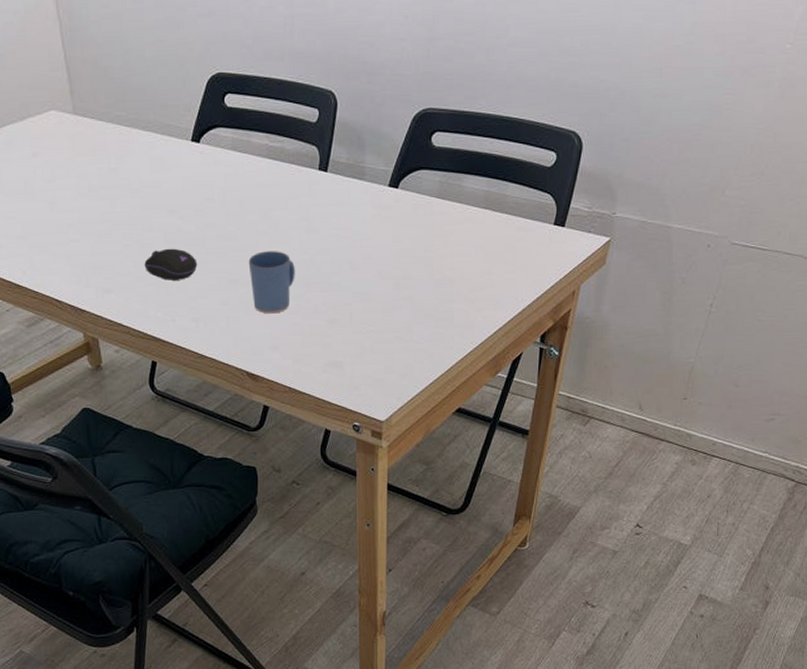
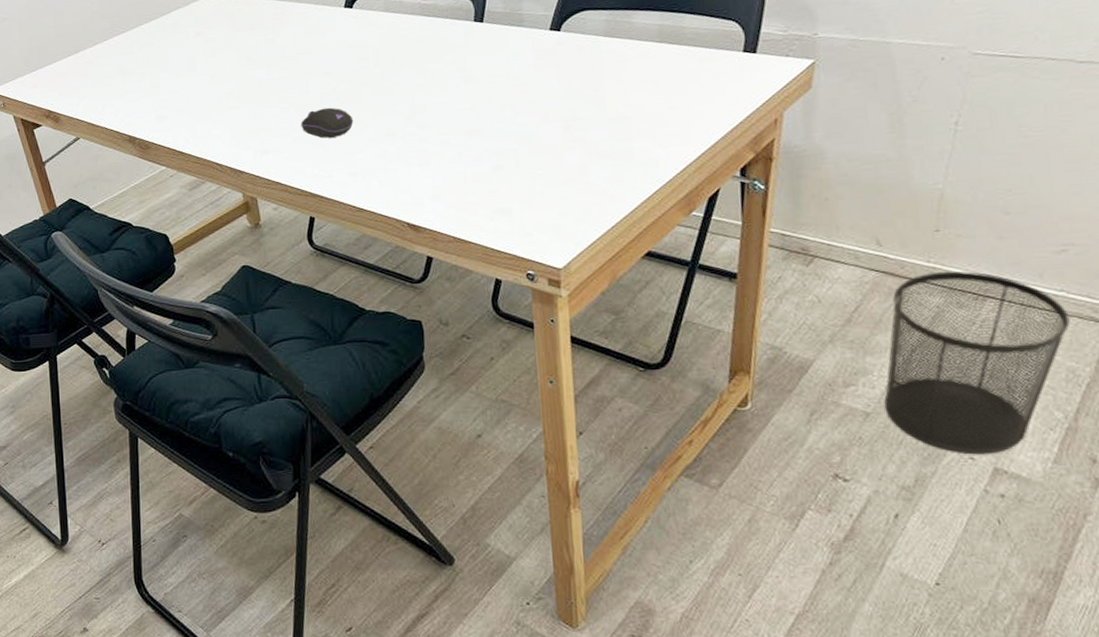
mug: present [248,251,295,314] -> none [405,102,455,164]
waste bin: none [628,433,768,584] -> present [884,271,1070,455]

